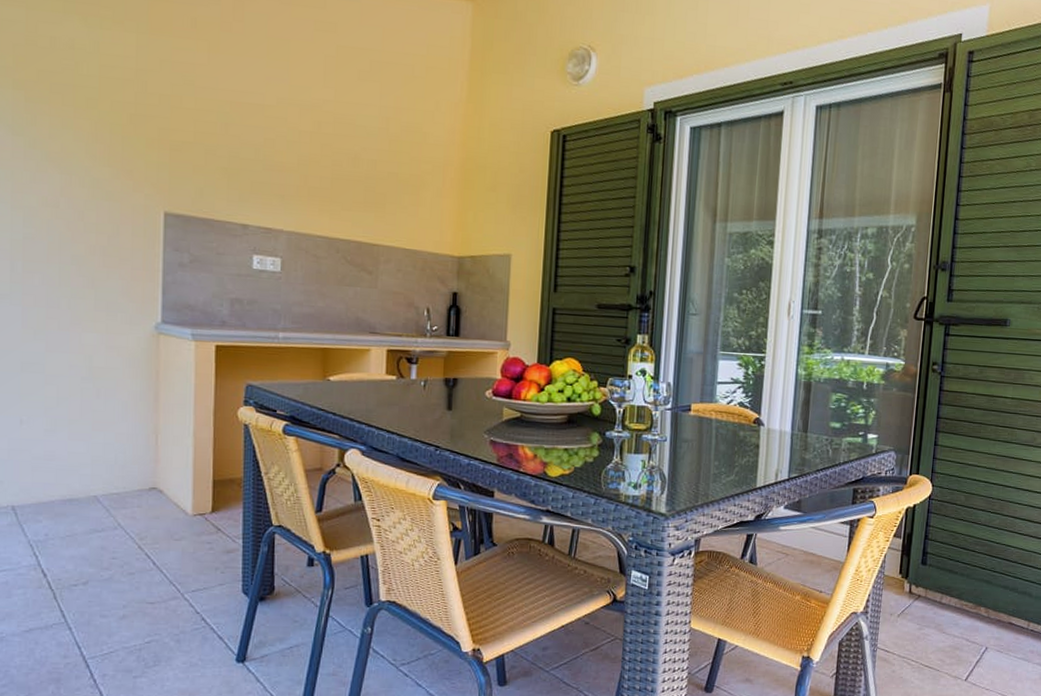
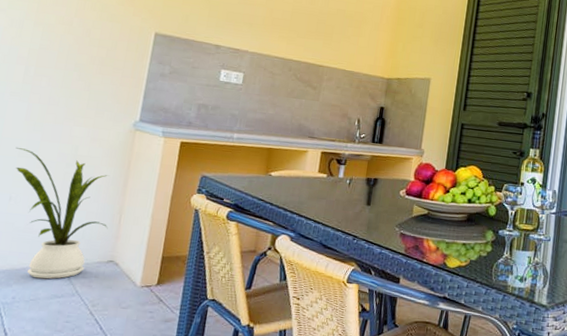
house plant: none [16,360,144,512] -> present [15,147,108,279]

